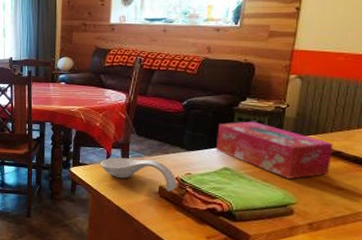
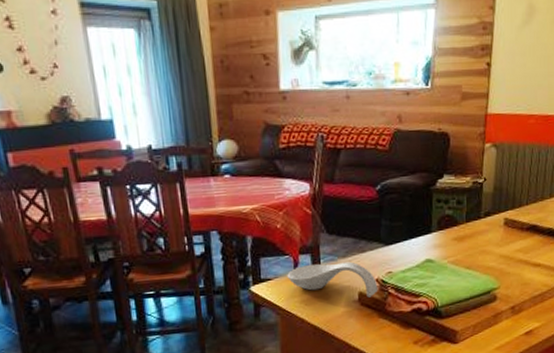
tissue box: present [216,121,334,179] -> none [416,201,530,262]

